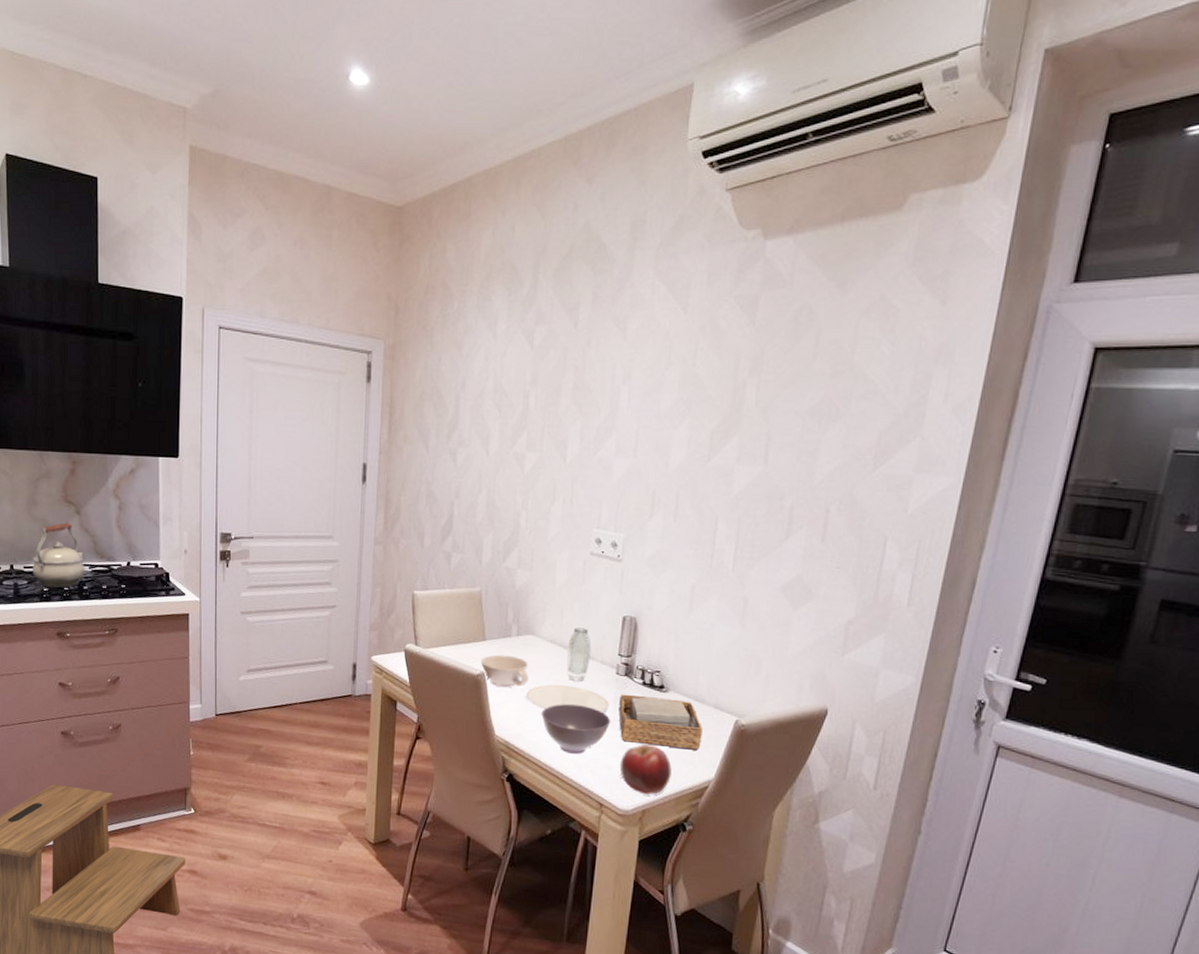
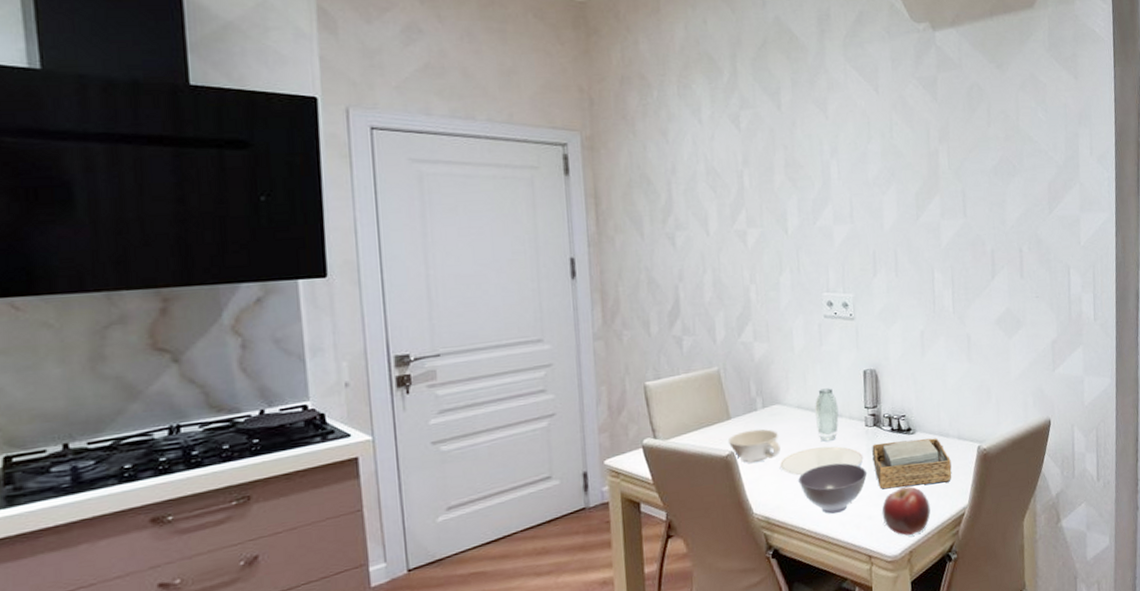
kettle: present [32,523,85,588] -> none [102,375,193,463]

